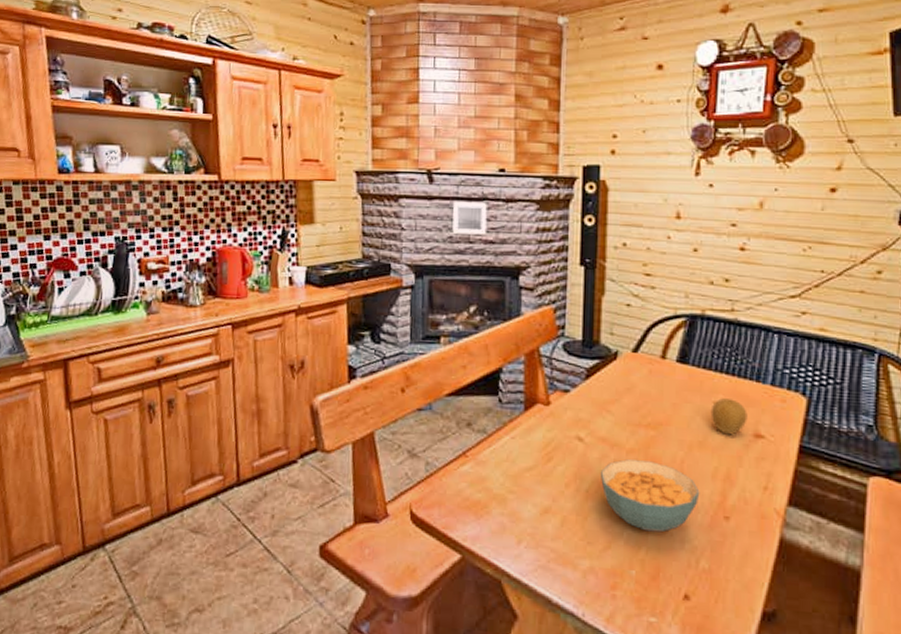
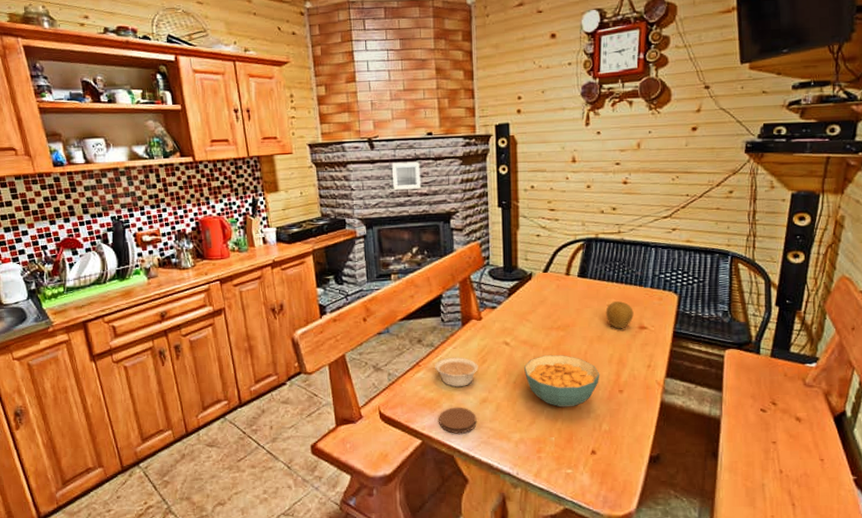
coaster: none [485,515,535,552] -> present [439,407,477,434]
legume: none [486,449,542,490] -> present [435,357,478,387]

